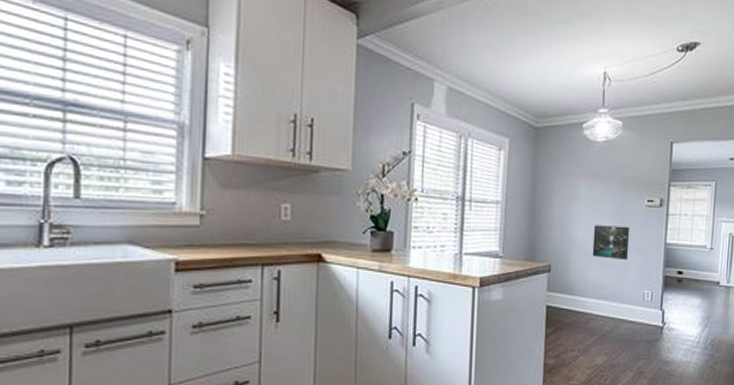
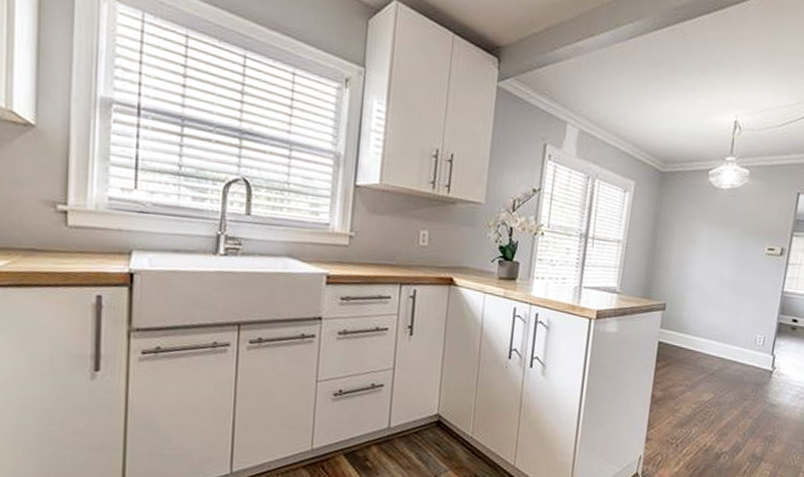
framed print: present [592,225,630,261] -> none [707,269,748,305]

